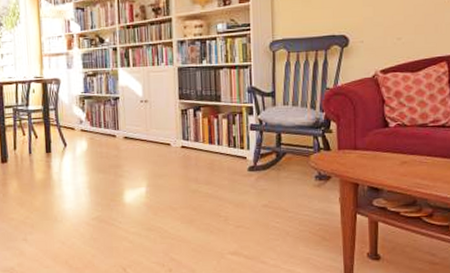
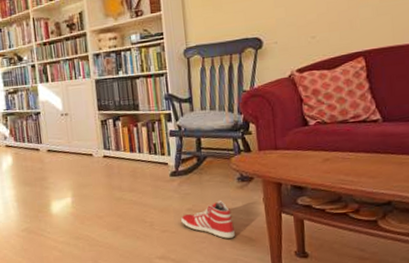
sneaker: none [256,197,310,238] -> present [181,200,236,239]

